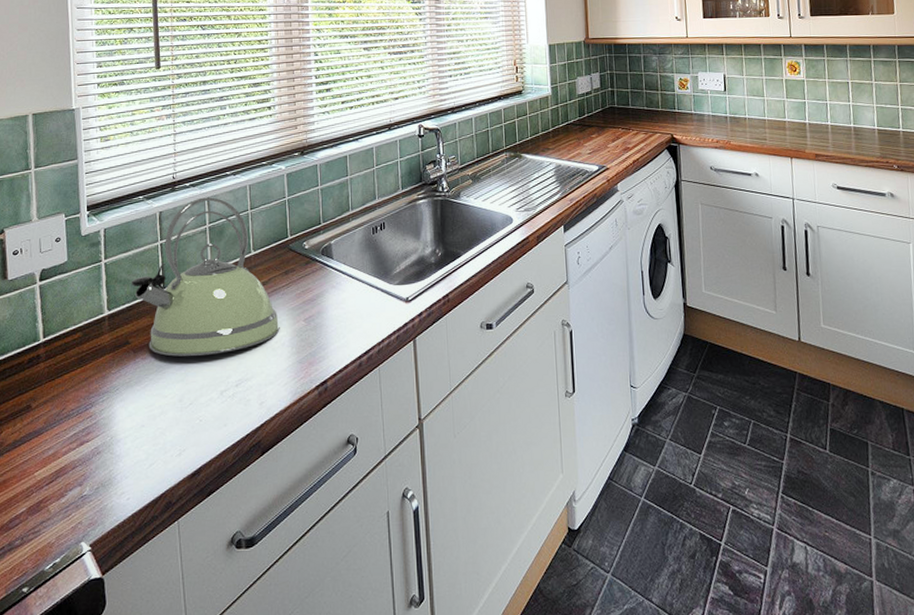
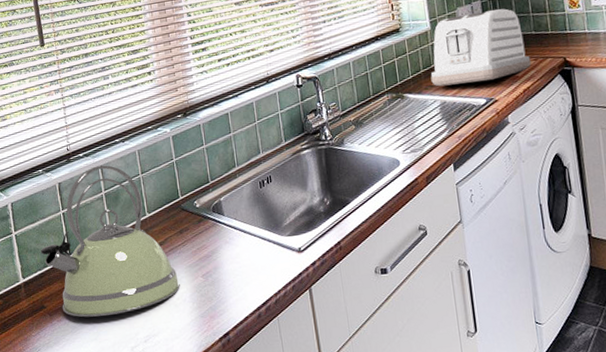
toaster: none [548,82,642,150] -> present [430,8,532,87]

